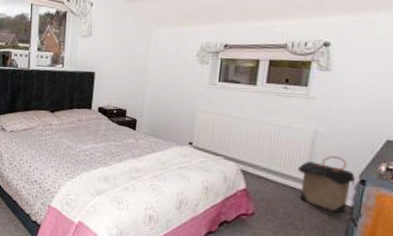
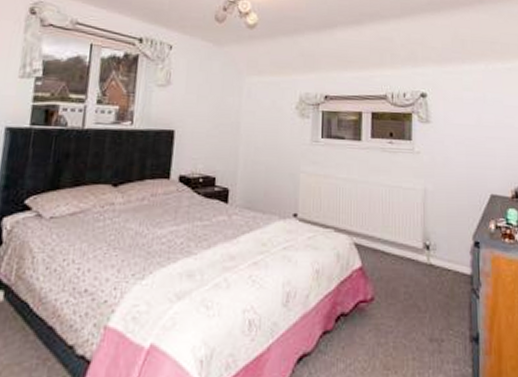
laundry hamper: present [297,156,356,213] -> none [413,217,470,284]

